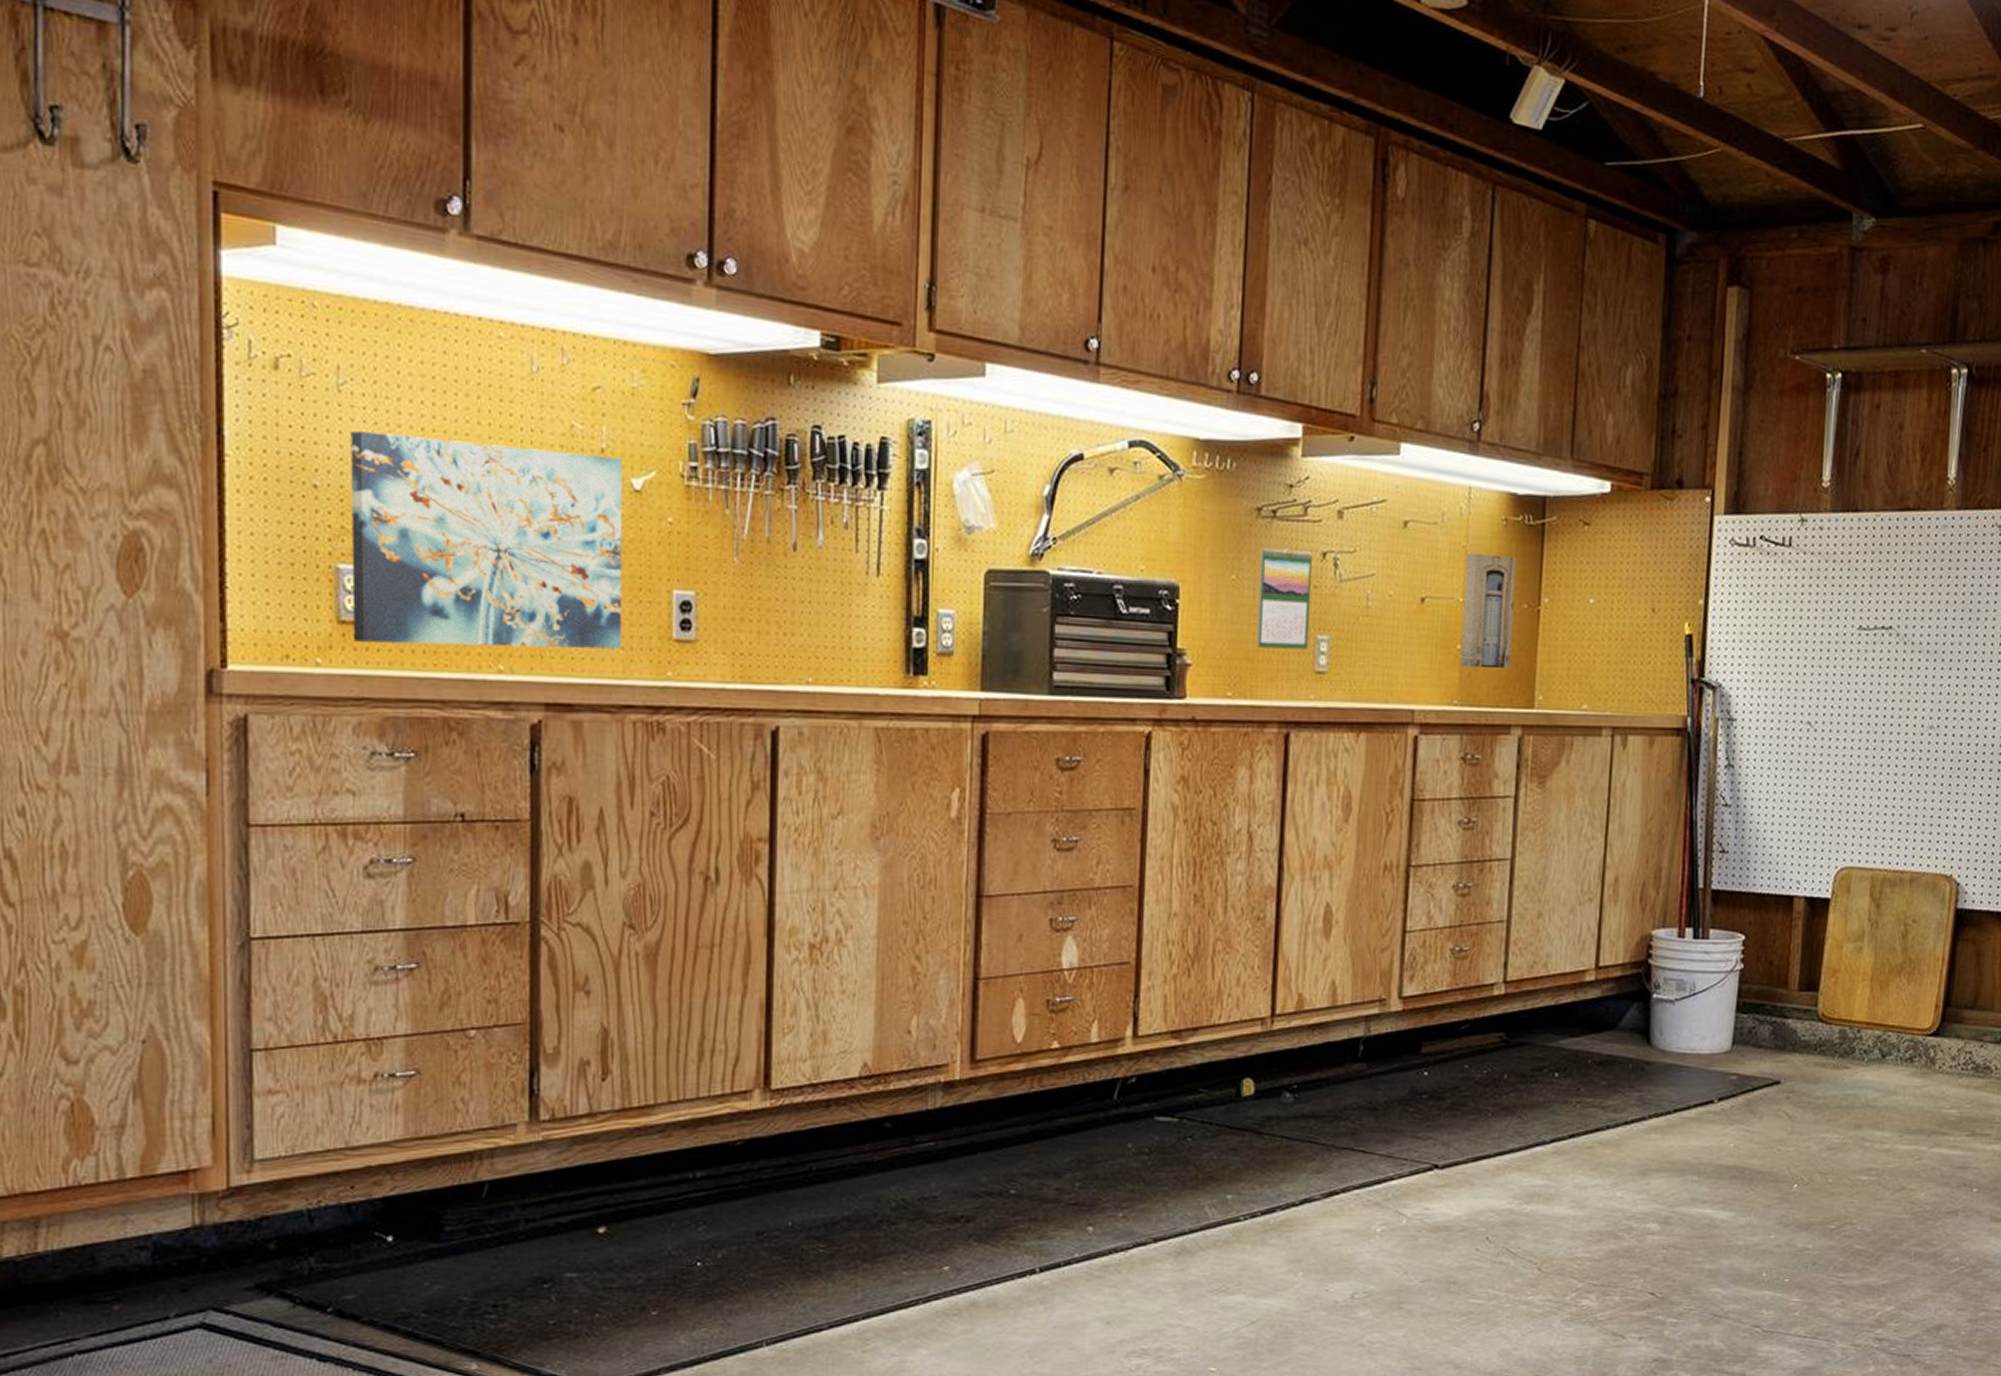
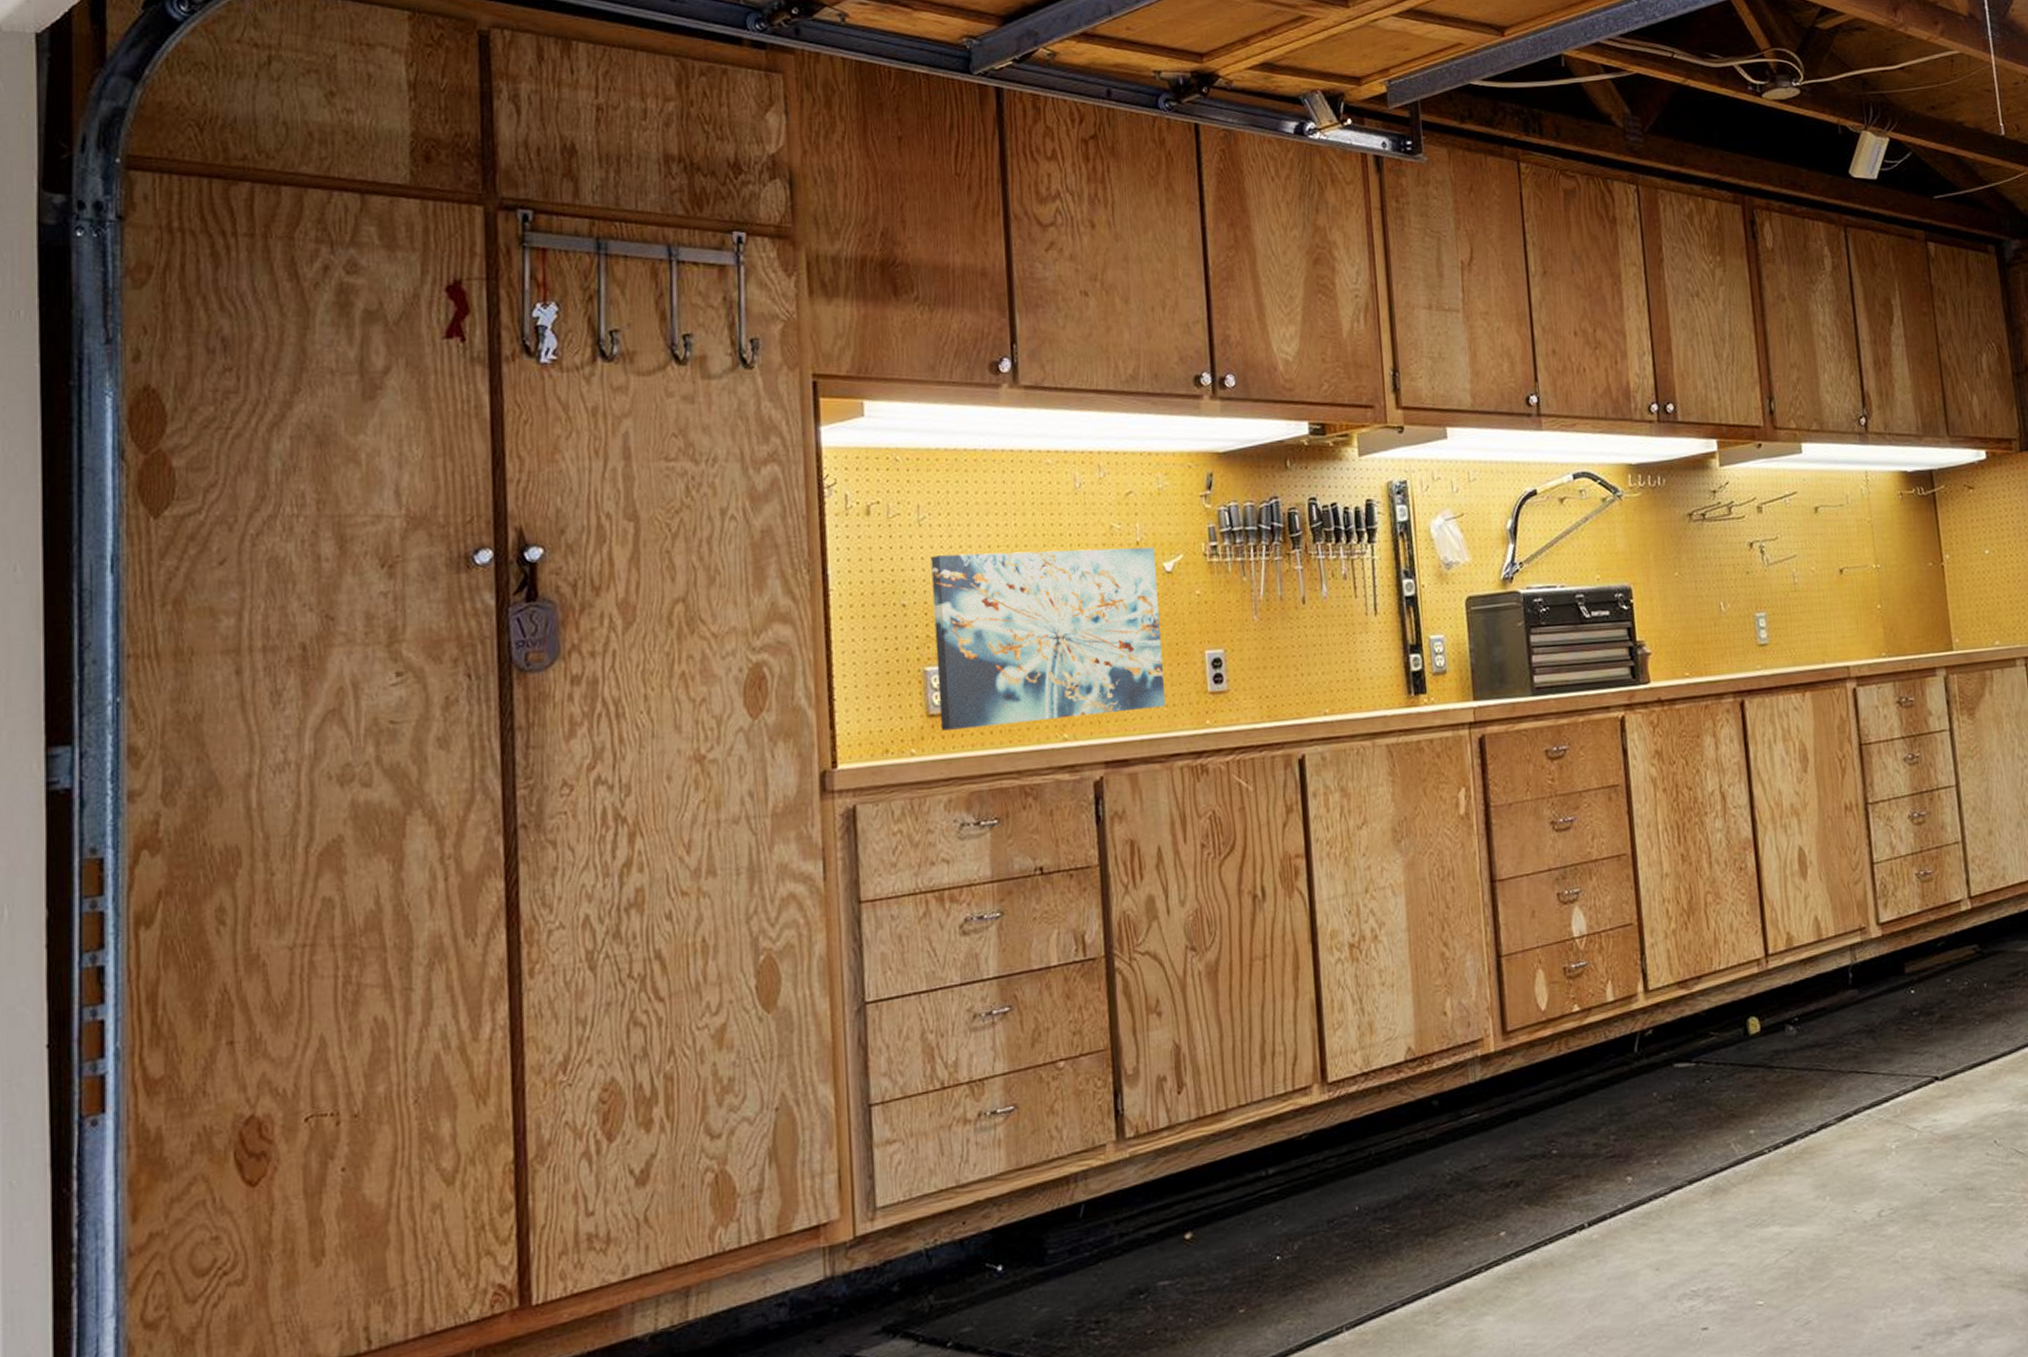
calendar: present [1256,547,1312,650] -> none [1696,544,1750,631]
wall art: present [1460,554,1517,669] -> none [1872,524,1926,624]

